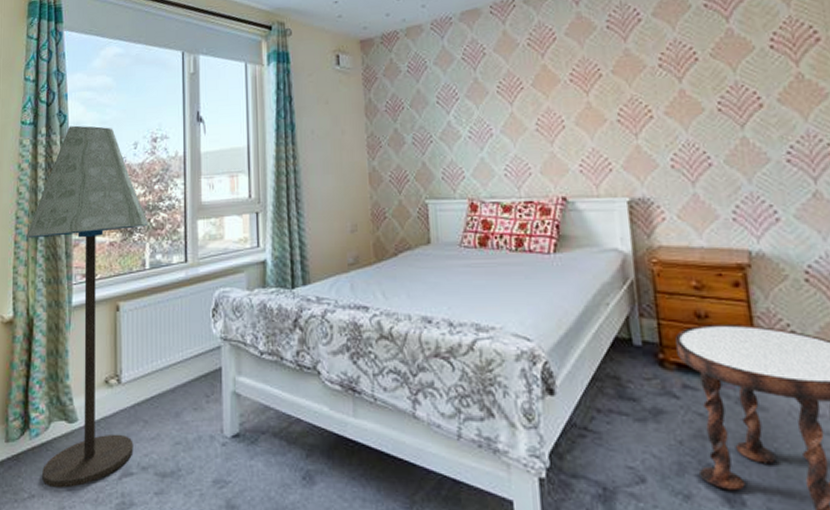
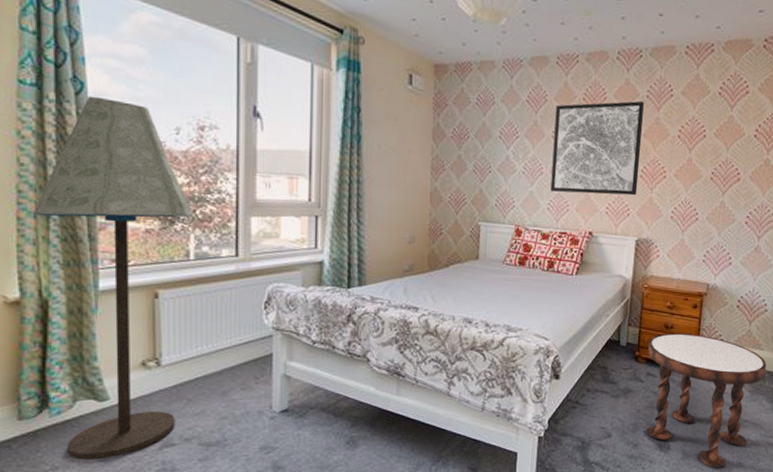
wall art: none [497,33,617,155] -> present [550,101,644,196]

